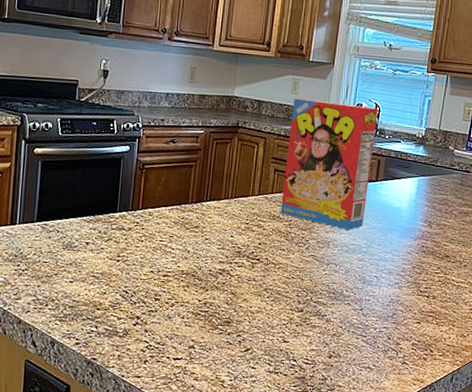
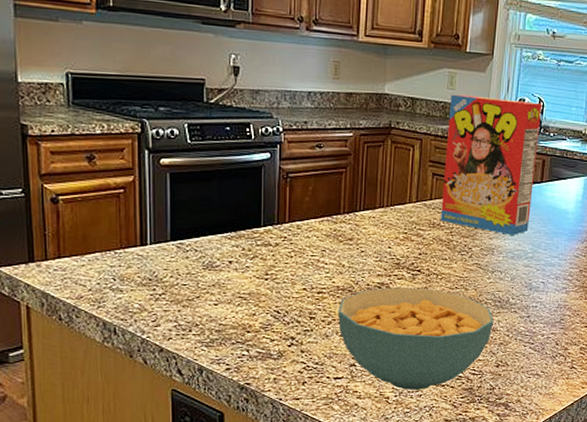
cereal bowl: none [181,274,327,376] -> present [338,287,494,390]

